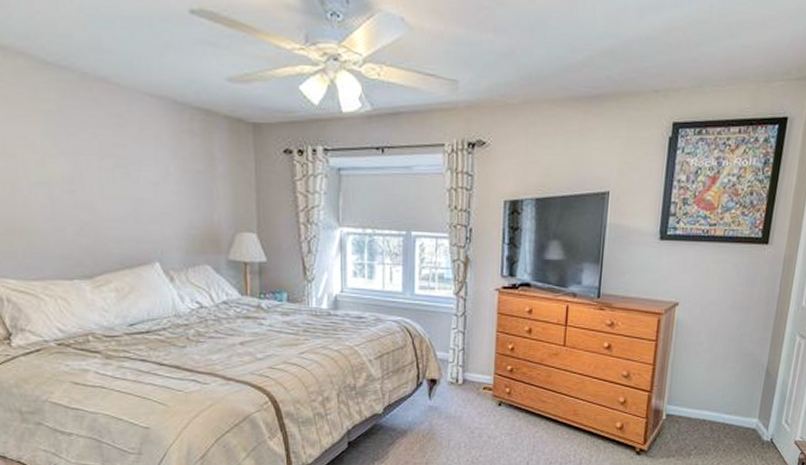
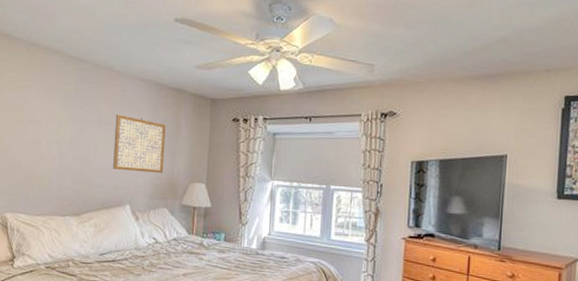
wall art: none [123,144,200,221] -> present [113,114,166,173]

